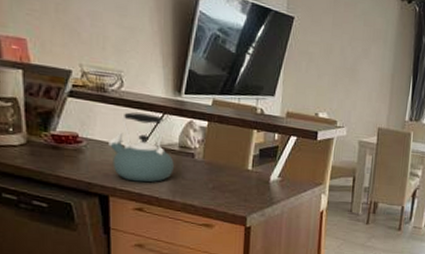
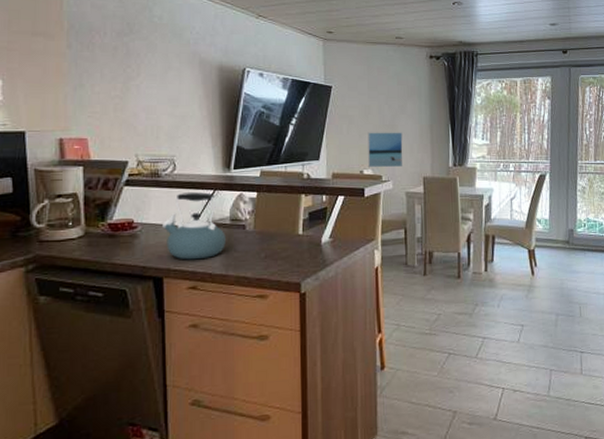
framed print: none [323,73,363,115] -> present [367,132,403,168]

